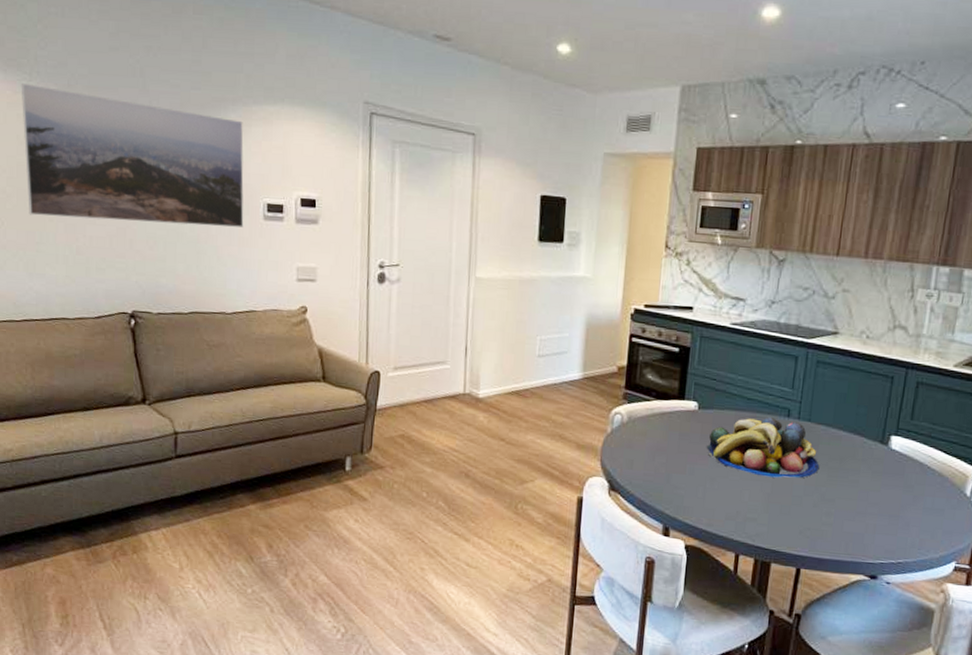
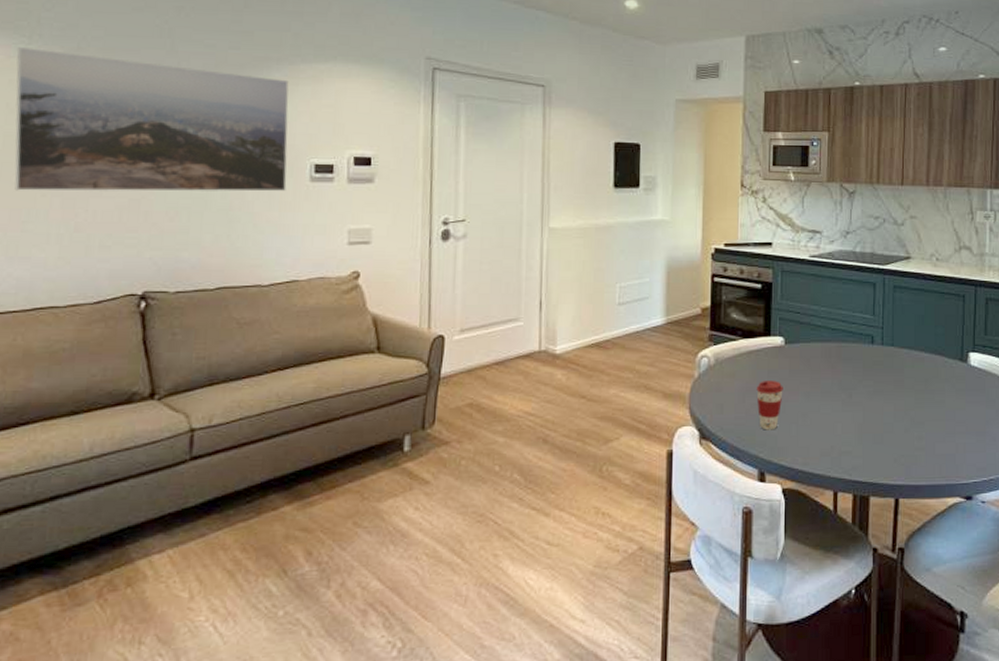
coffee cup: none [666,442,694,490] -> present [756,381,783,430]
fruit bowl: present [707,417,820,478] -> none [797,346,907,407]

